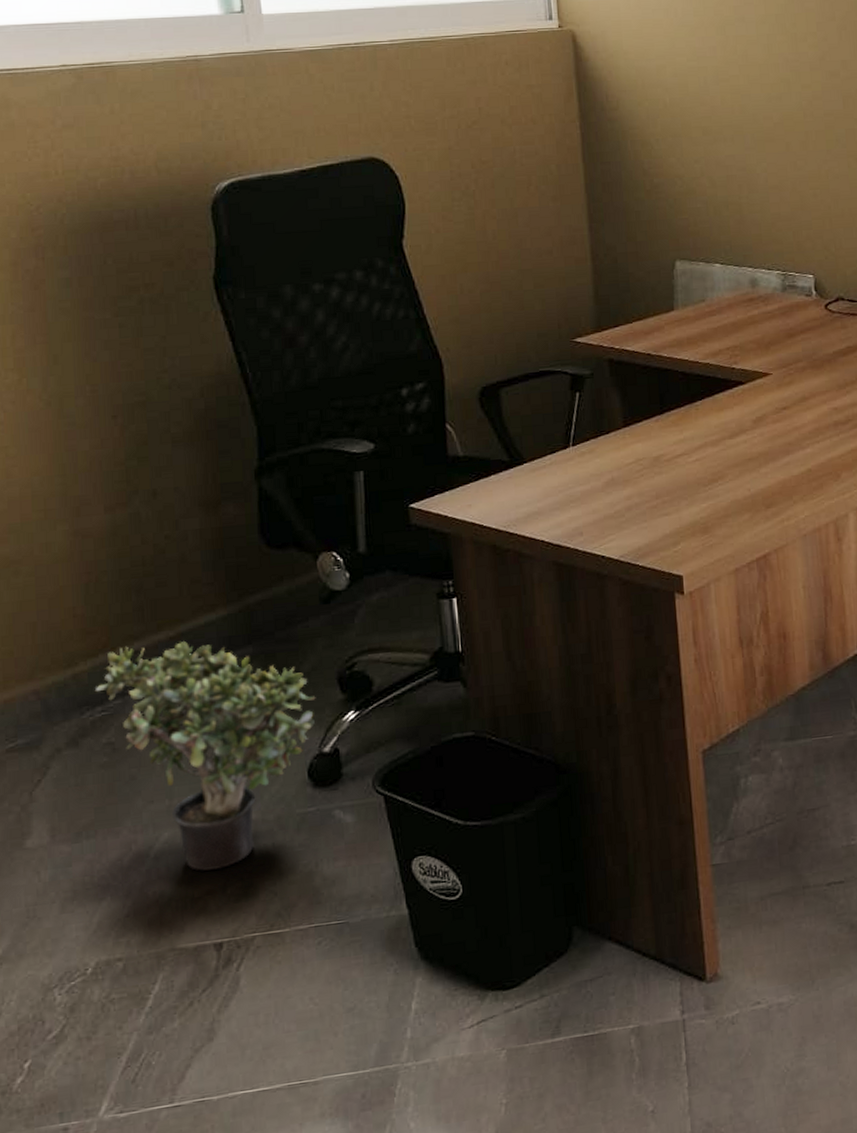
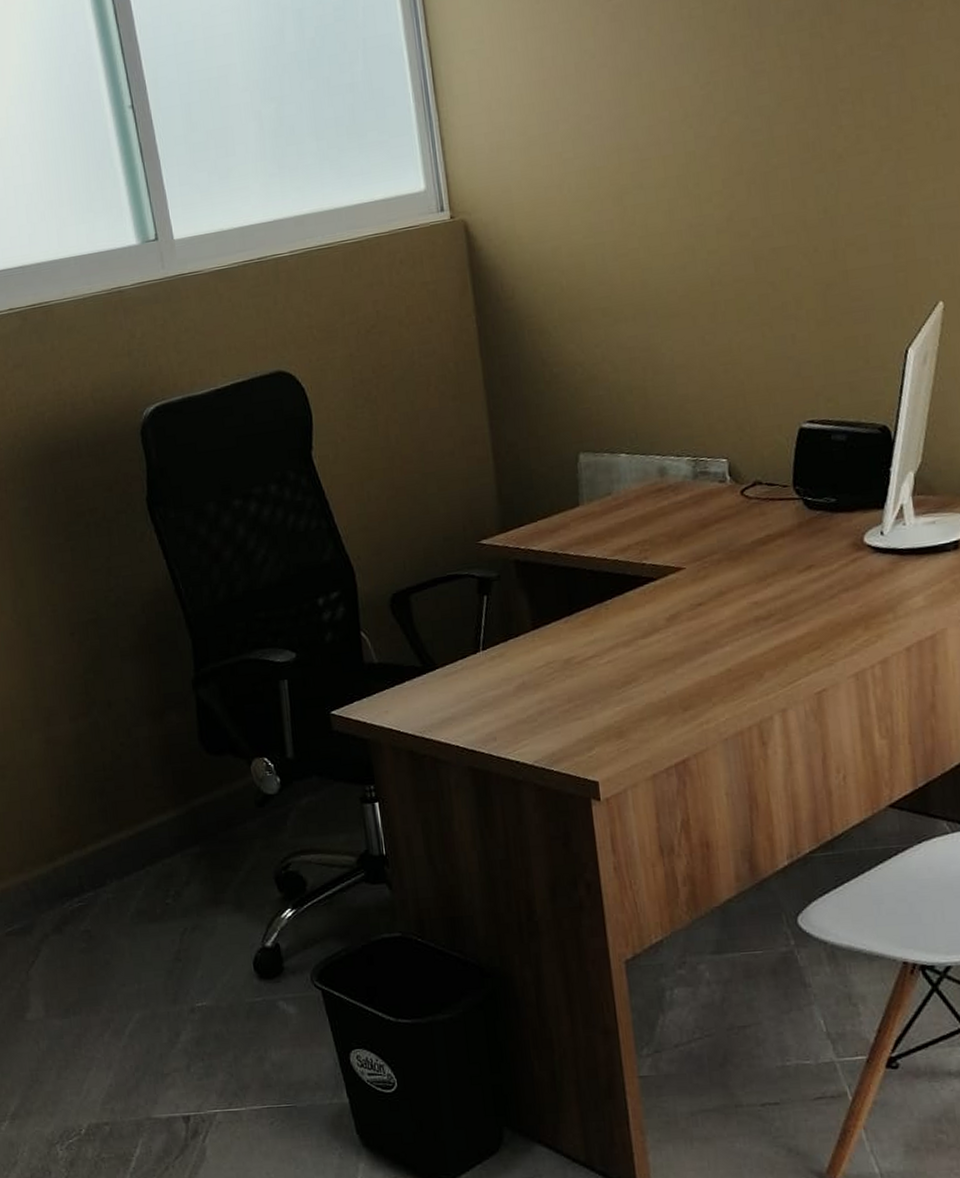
potted plant: present [94,641,316,871] -> none [71,840,257,1050]

